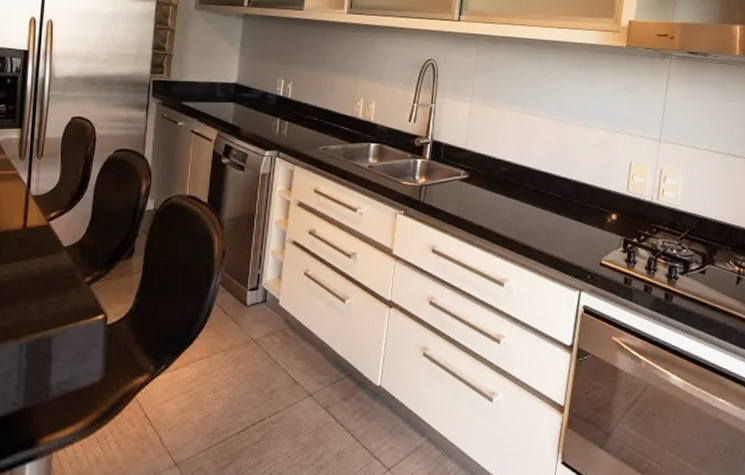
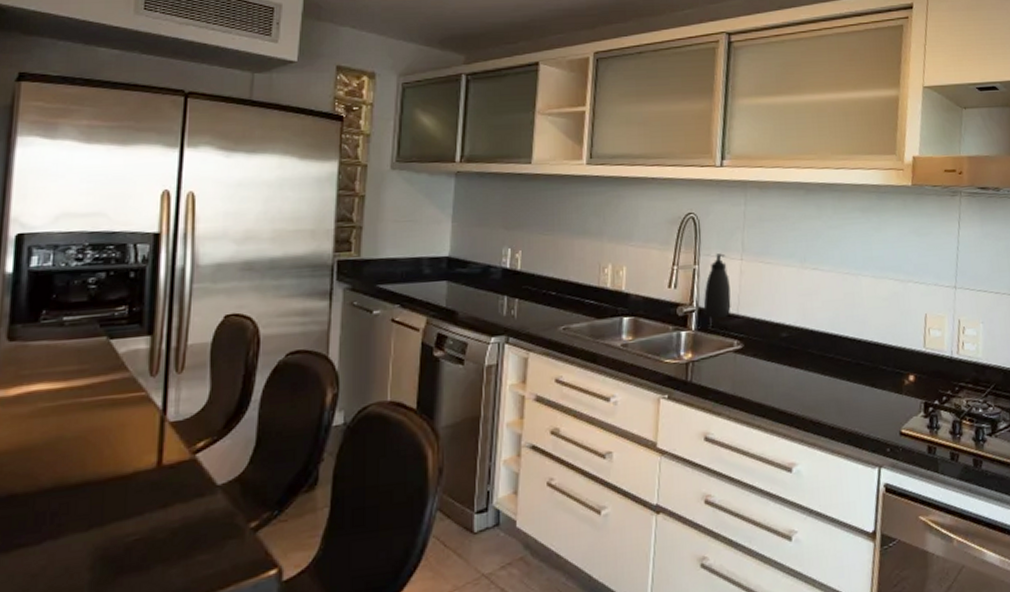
soap dispenser: none [437,96,460,150] -> present [703,253,731,319]

